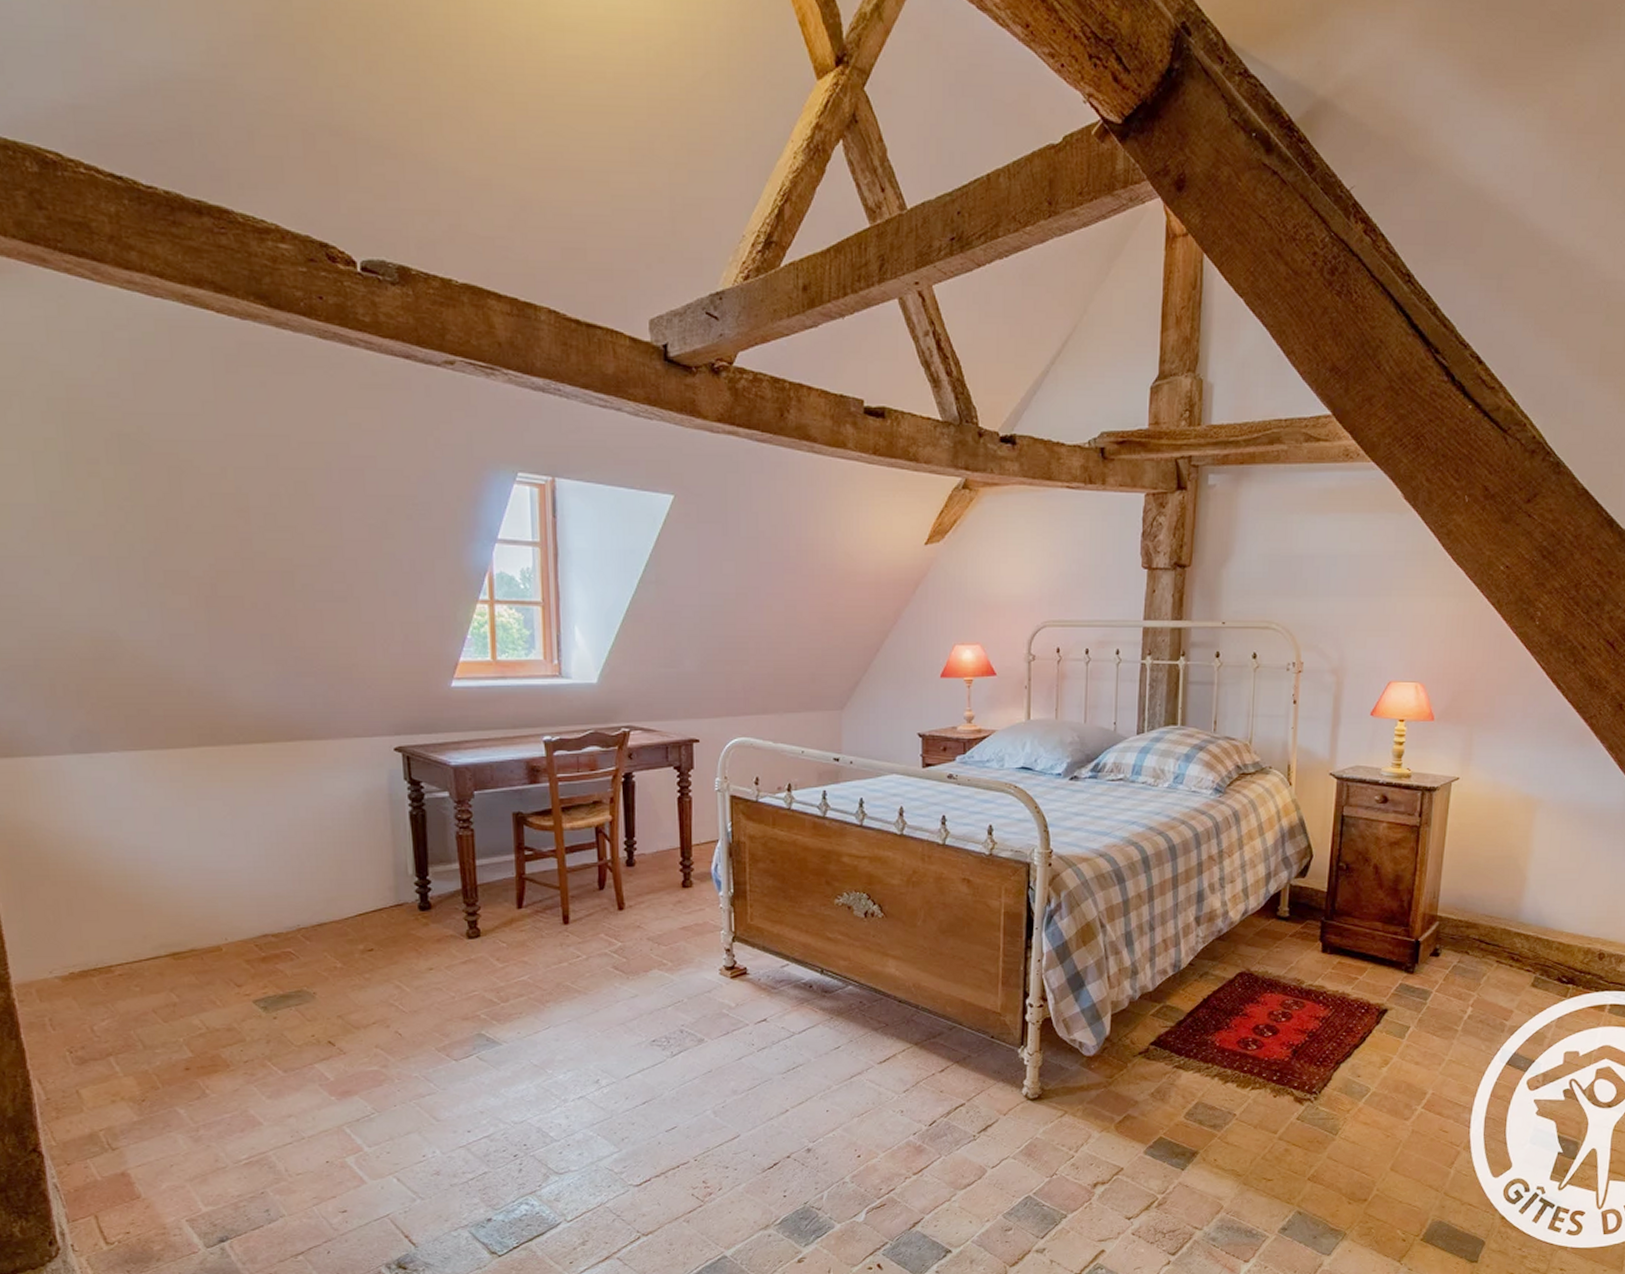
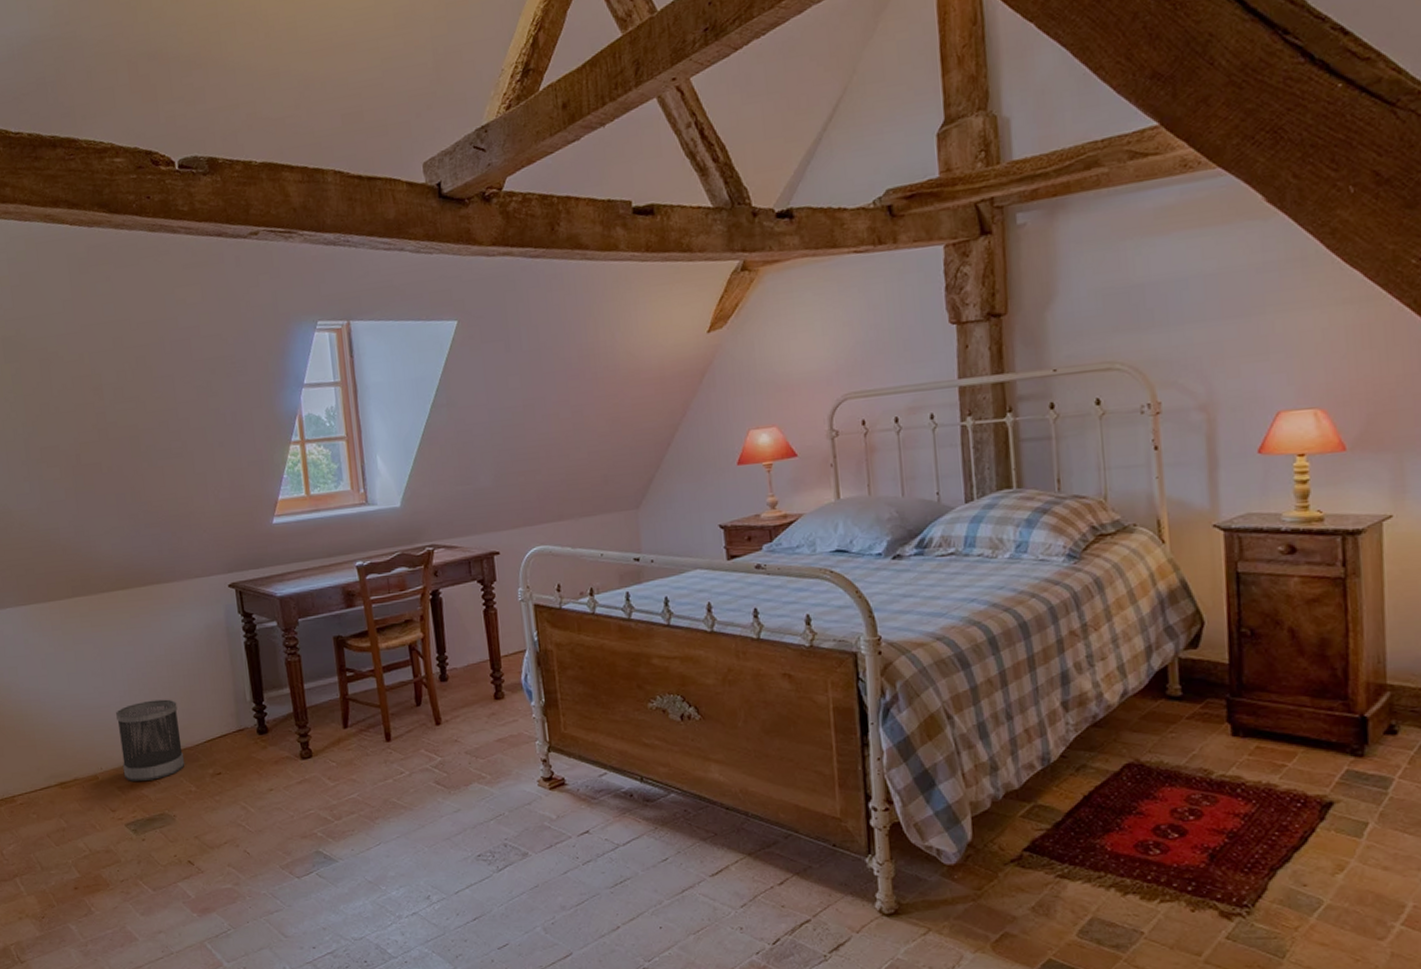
wastebasket: none [248,867,331,955] -> present [116,699,185,781]

